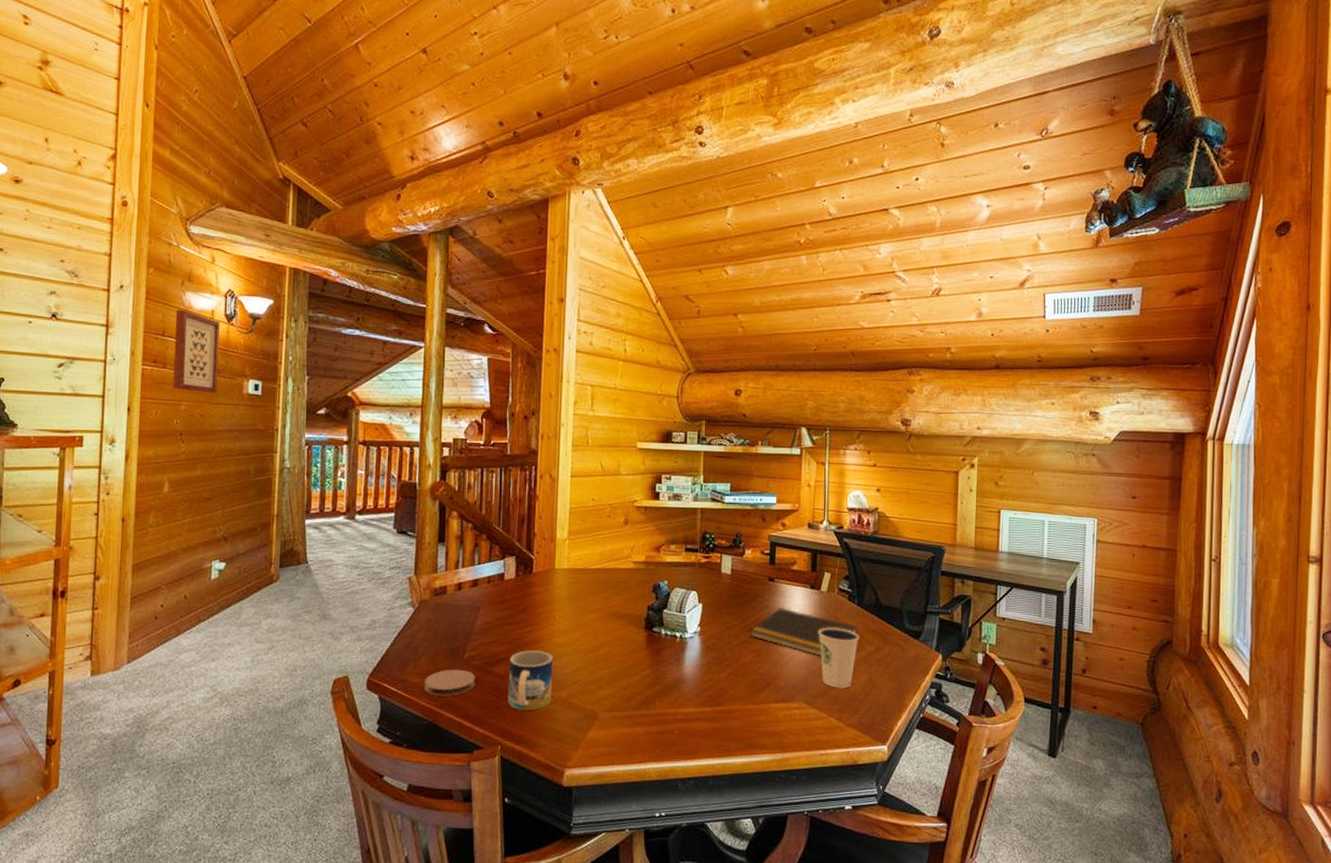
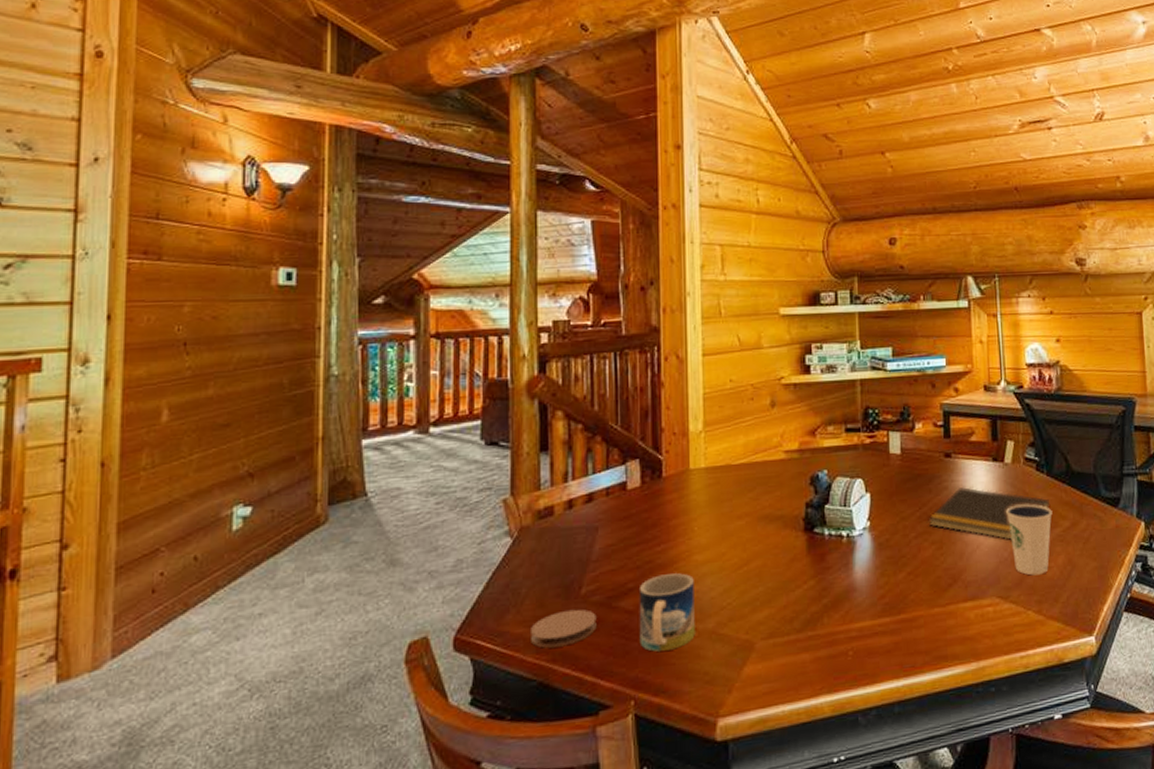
wall art: present [173,309,220,393] -> none [172,184,236,288]

